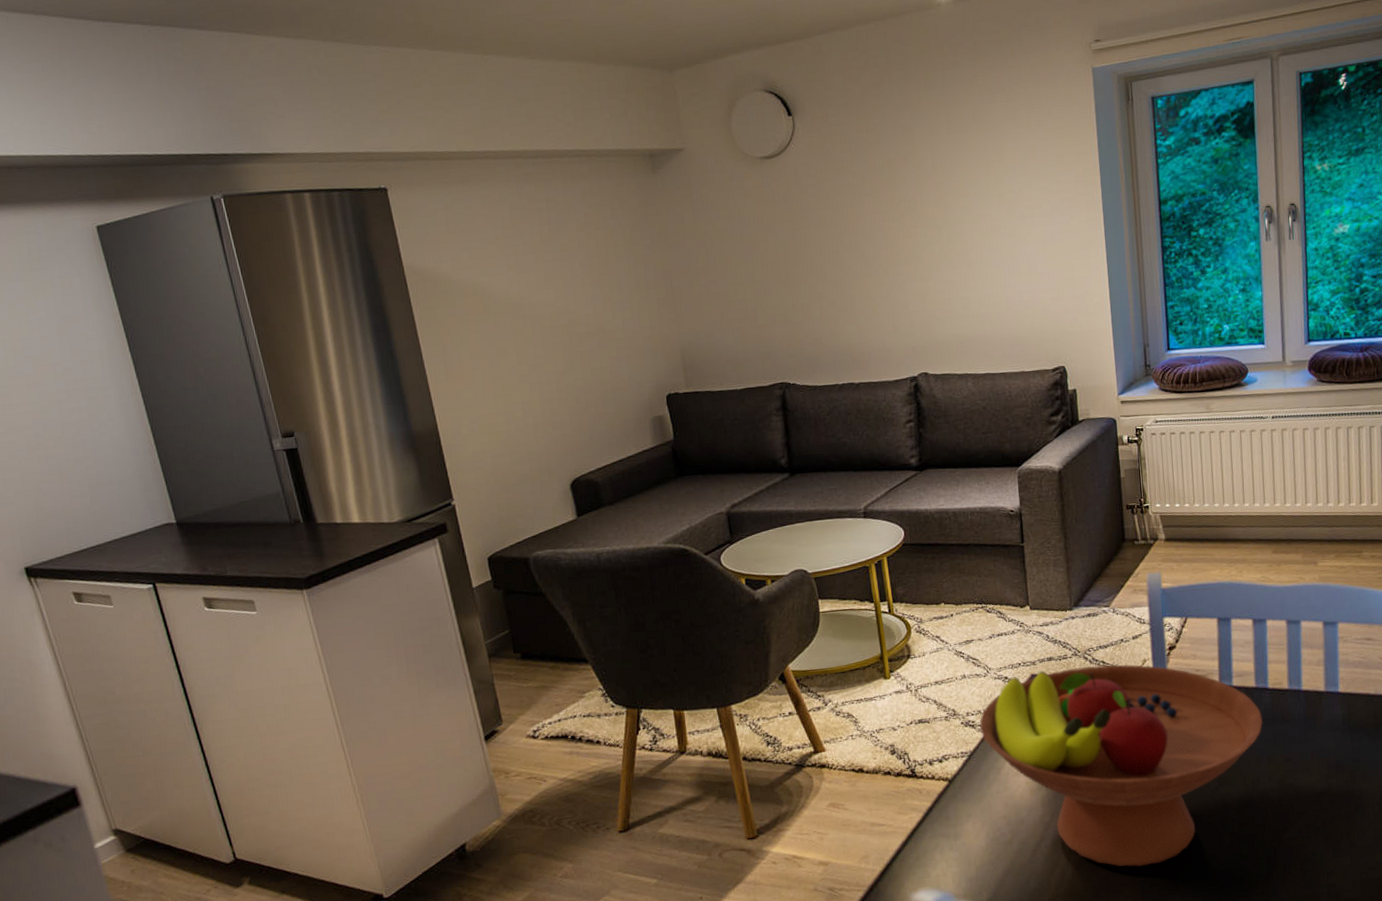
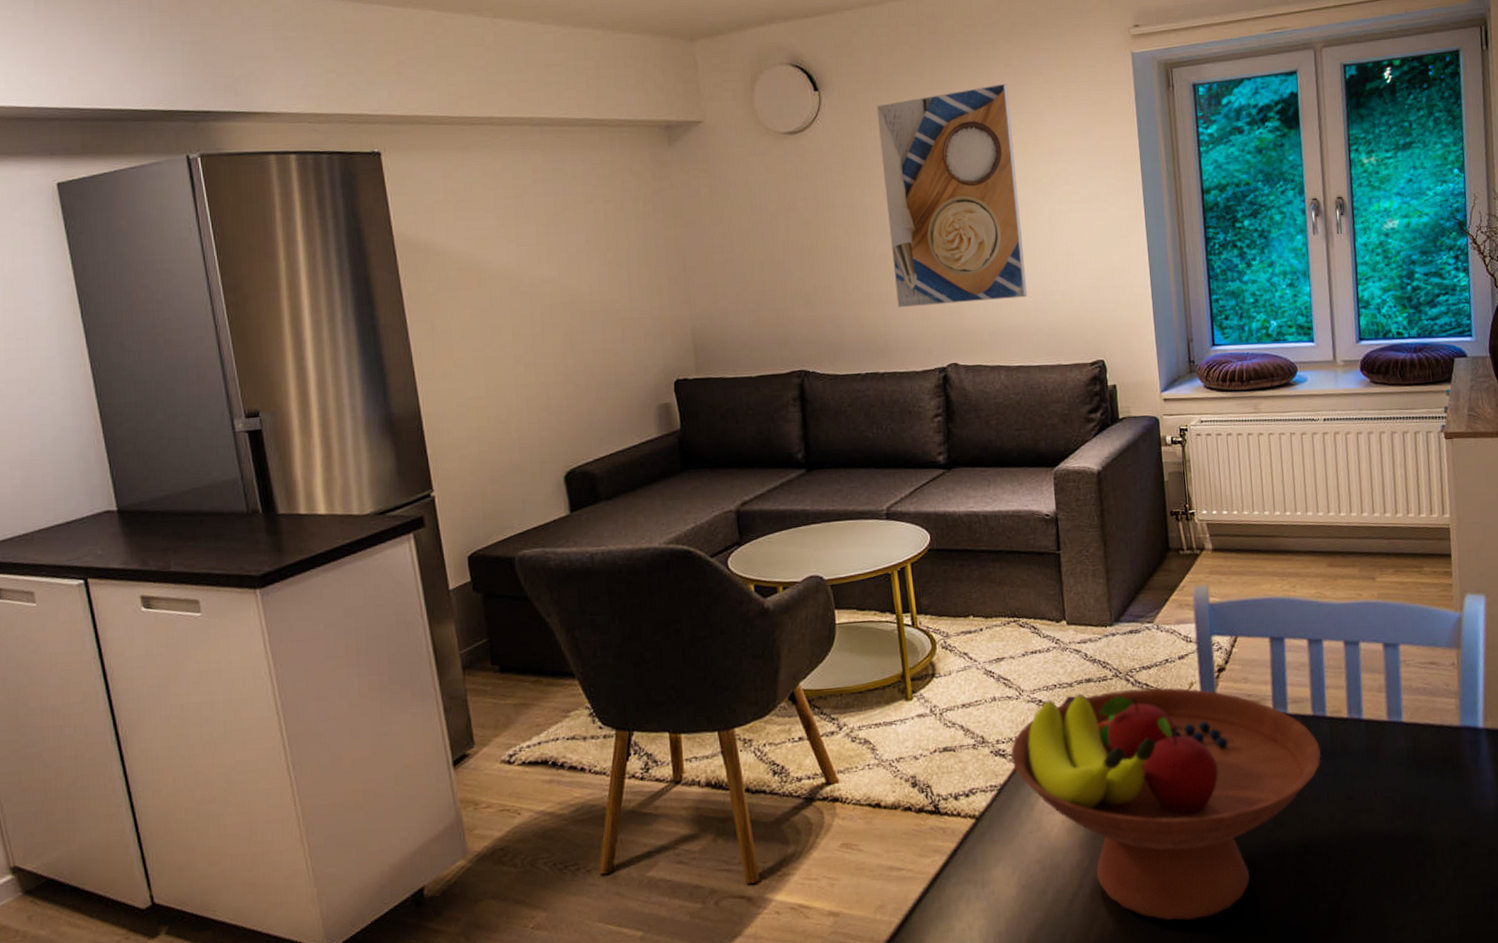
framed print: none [847,102,993,322] -> present [876,83,1028,308]

